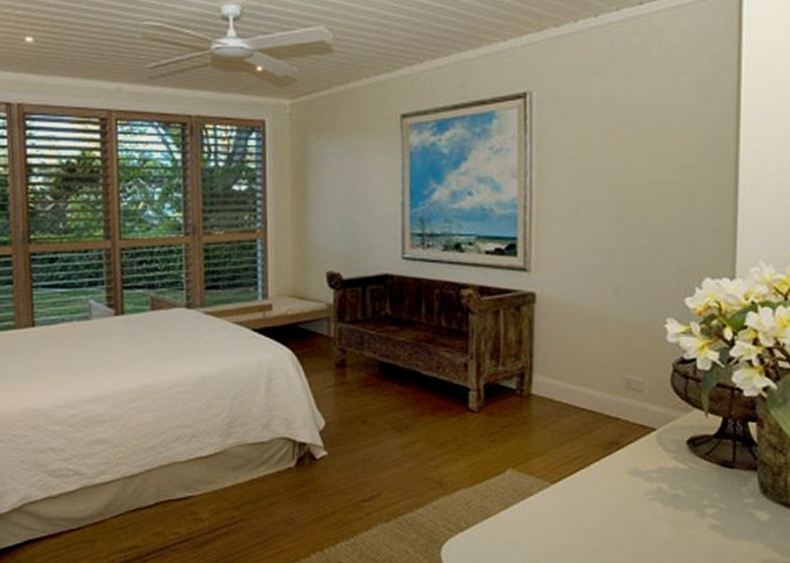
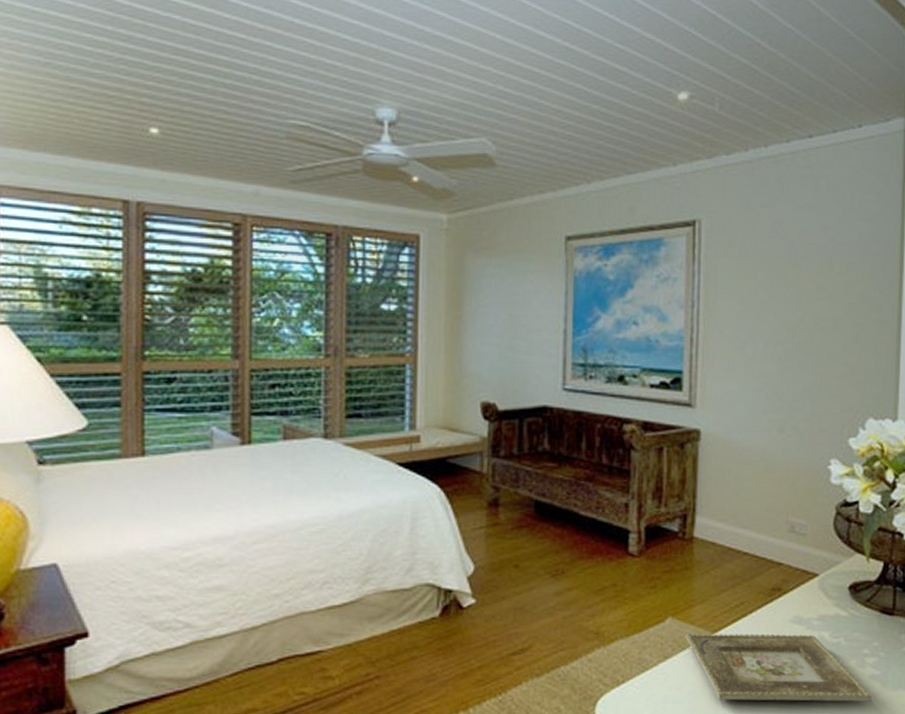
picture frame: none [525,484,712,550] -> present [685,633,872,702]

